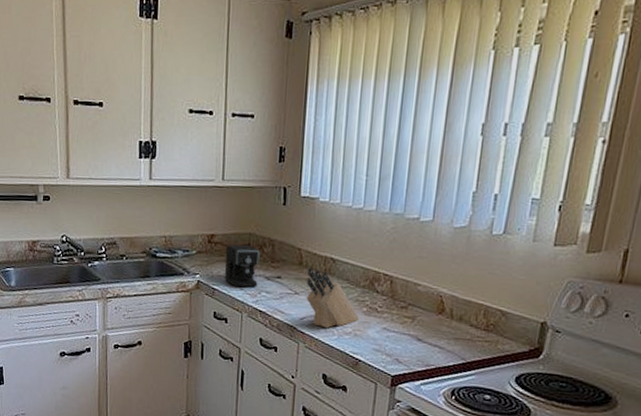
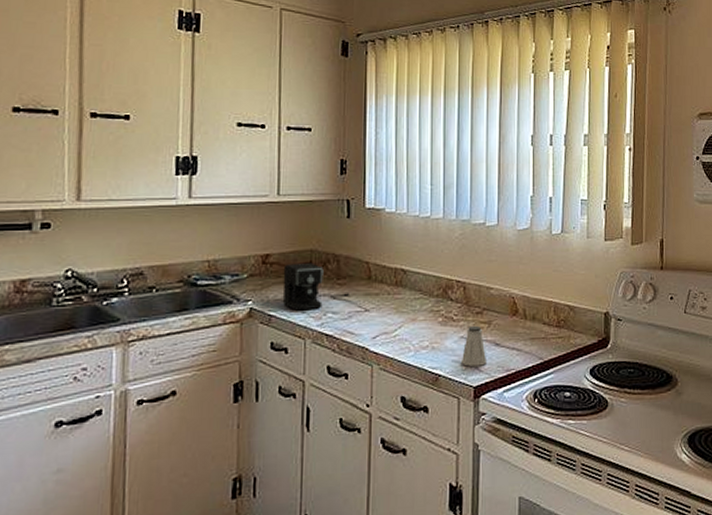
knife block: present [306,267,360,328] -> none [376,281,436,344]
saltshaker: none [382,318,407,358] -> present [462,325,486,367]

